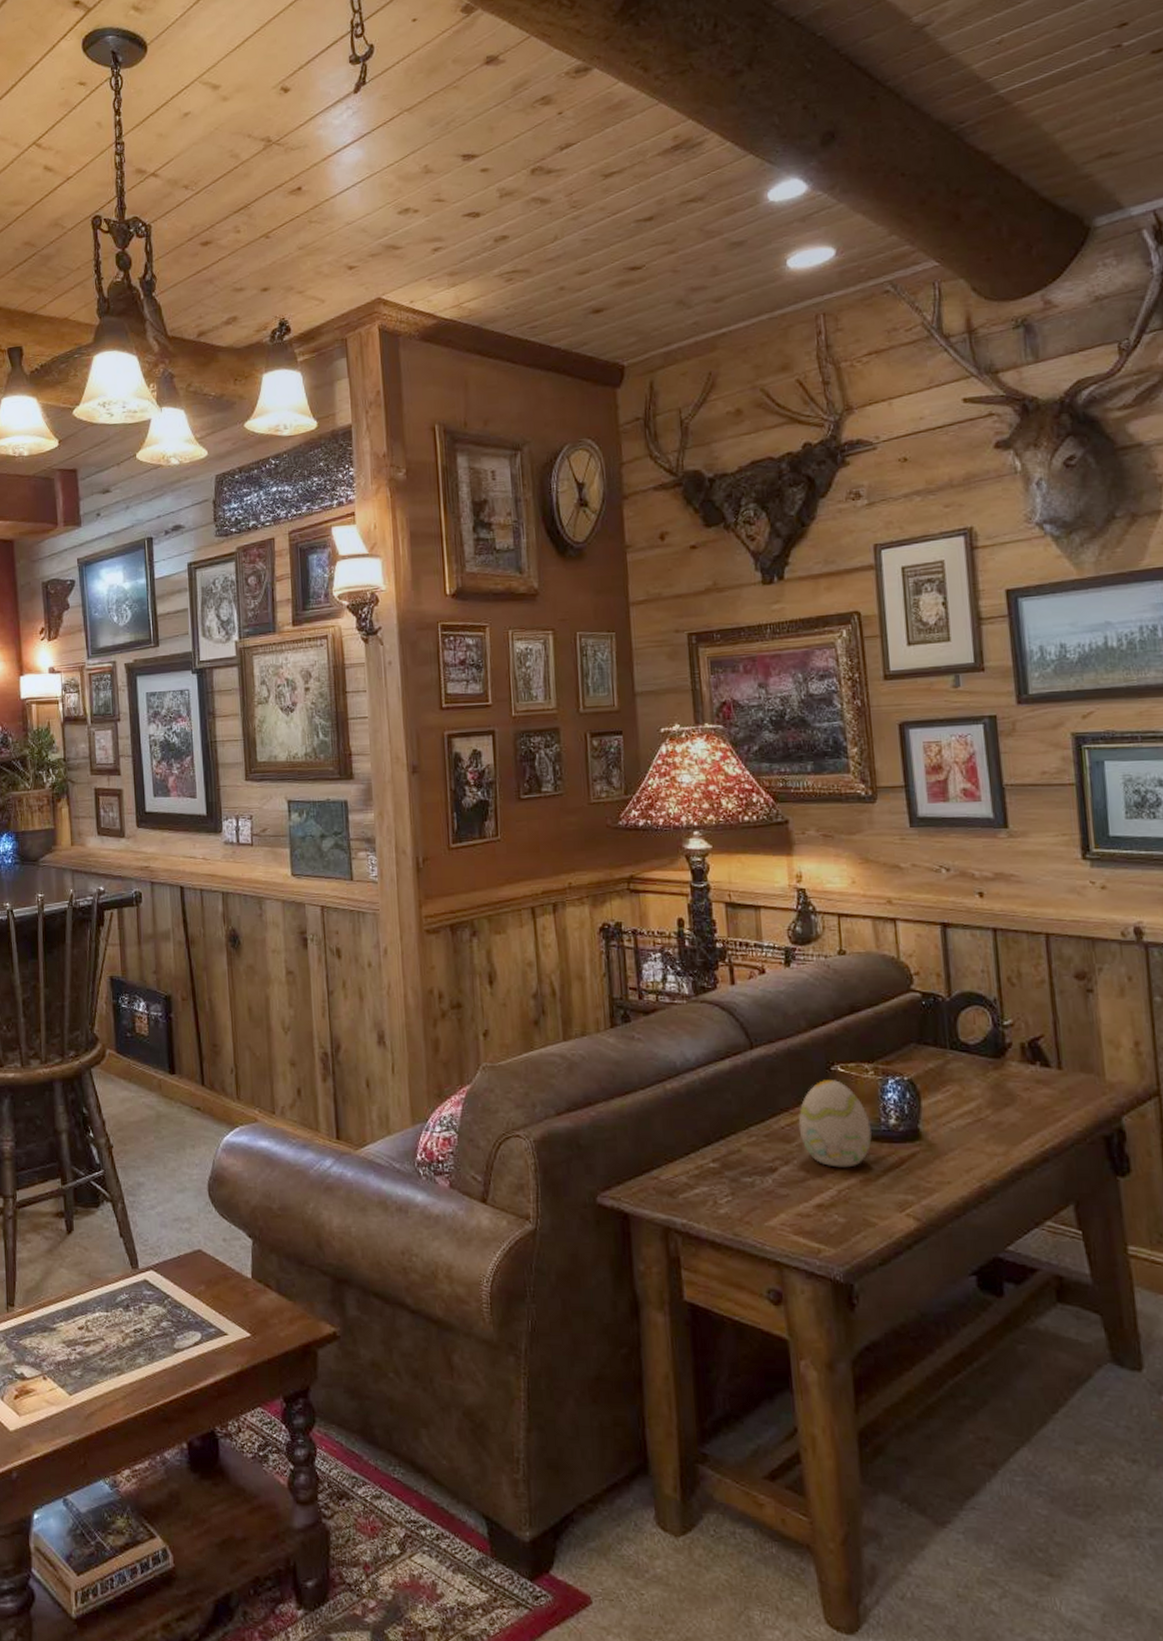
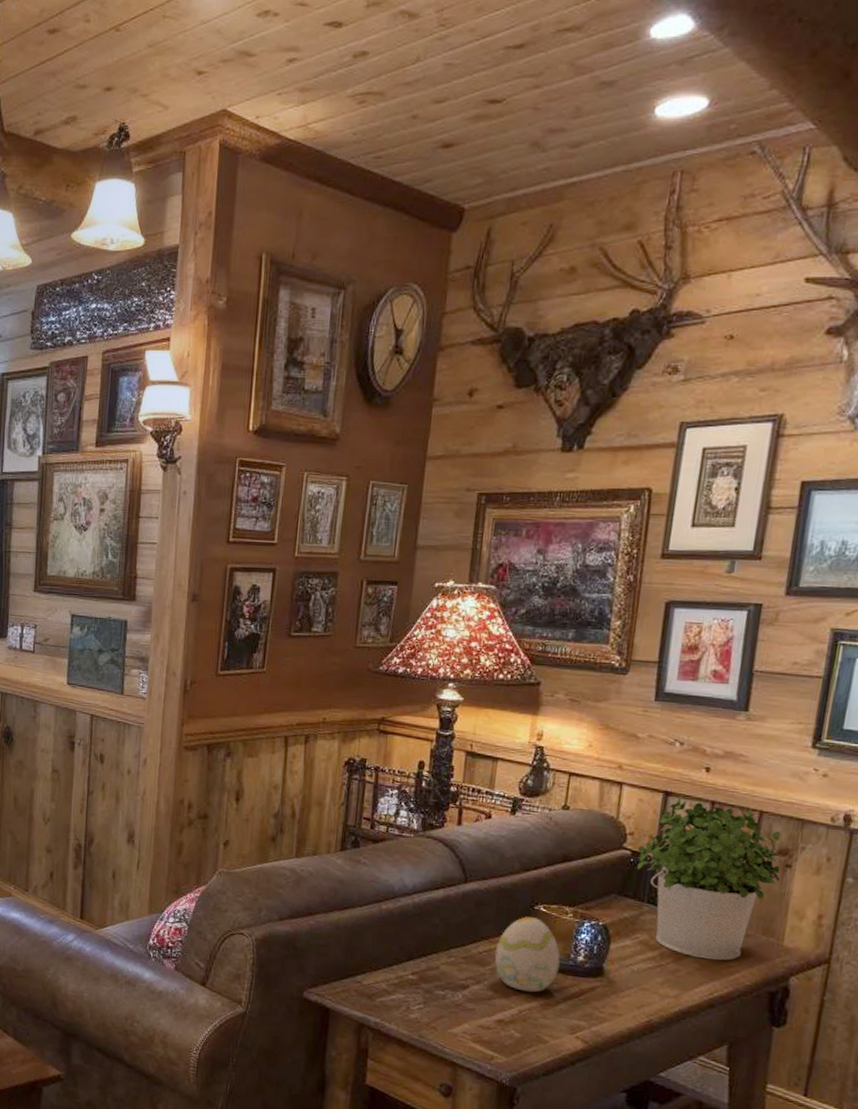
potted plant: none [926,928,1085,1107] -> present [637,797,781,961]

